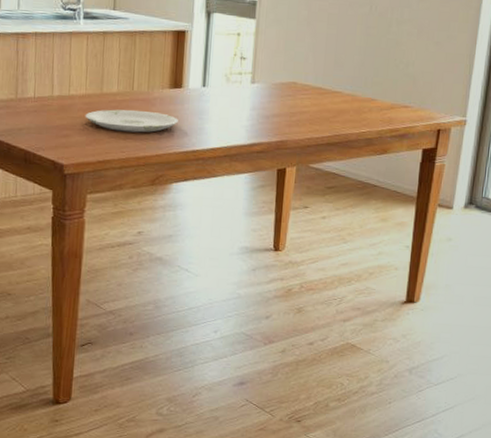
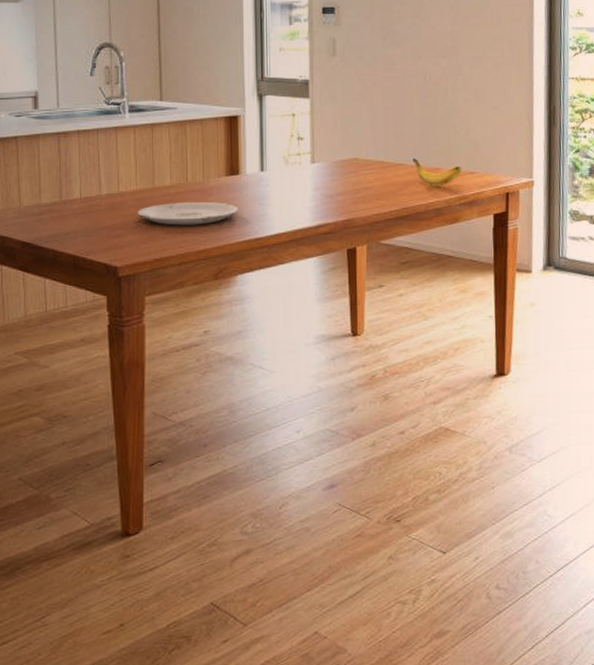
banana: none [349,87,396,117] -> present [413,158,461,186]

